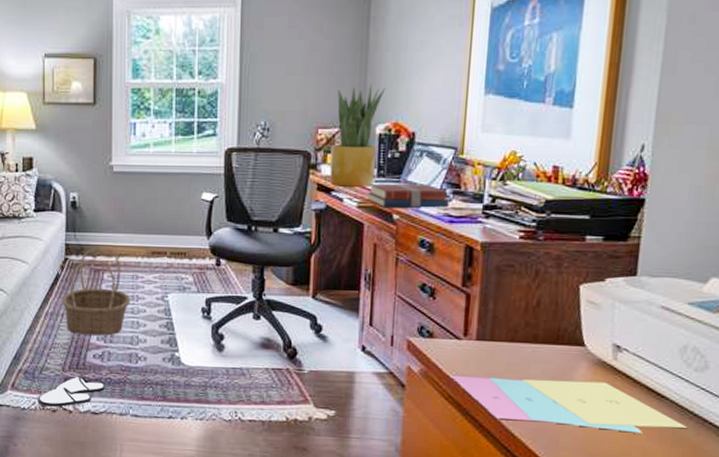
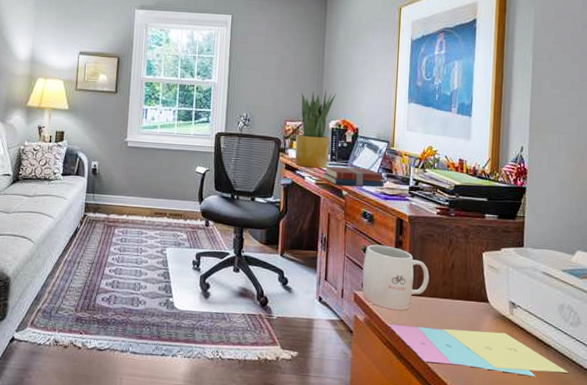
slippers: present [38,376,105,407] -> none [52,316,110,343]
basket: present [61,247,131,336] -> none [78,207,136,282]
mug: none [417,280,507,359] -> present [362,244,430,311]

